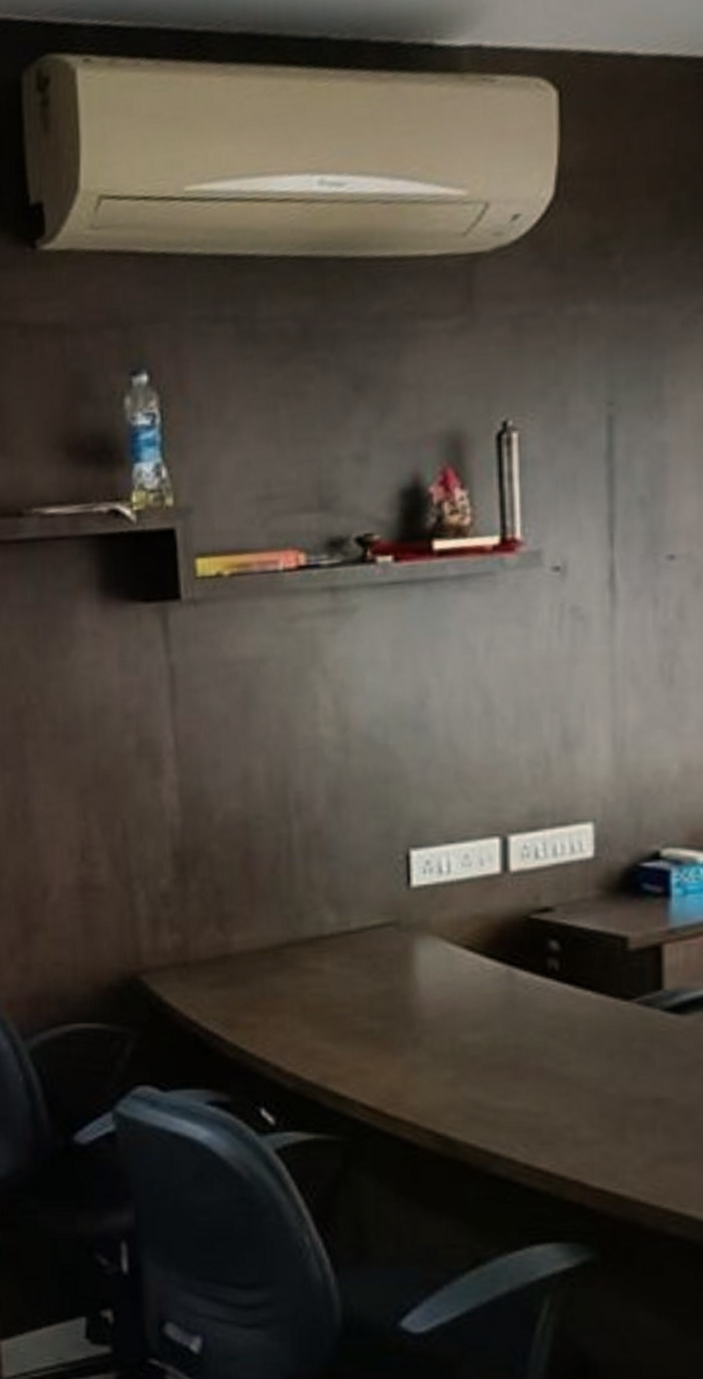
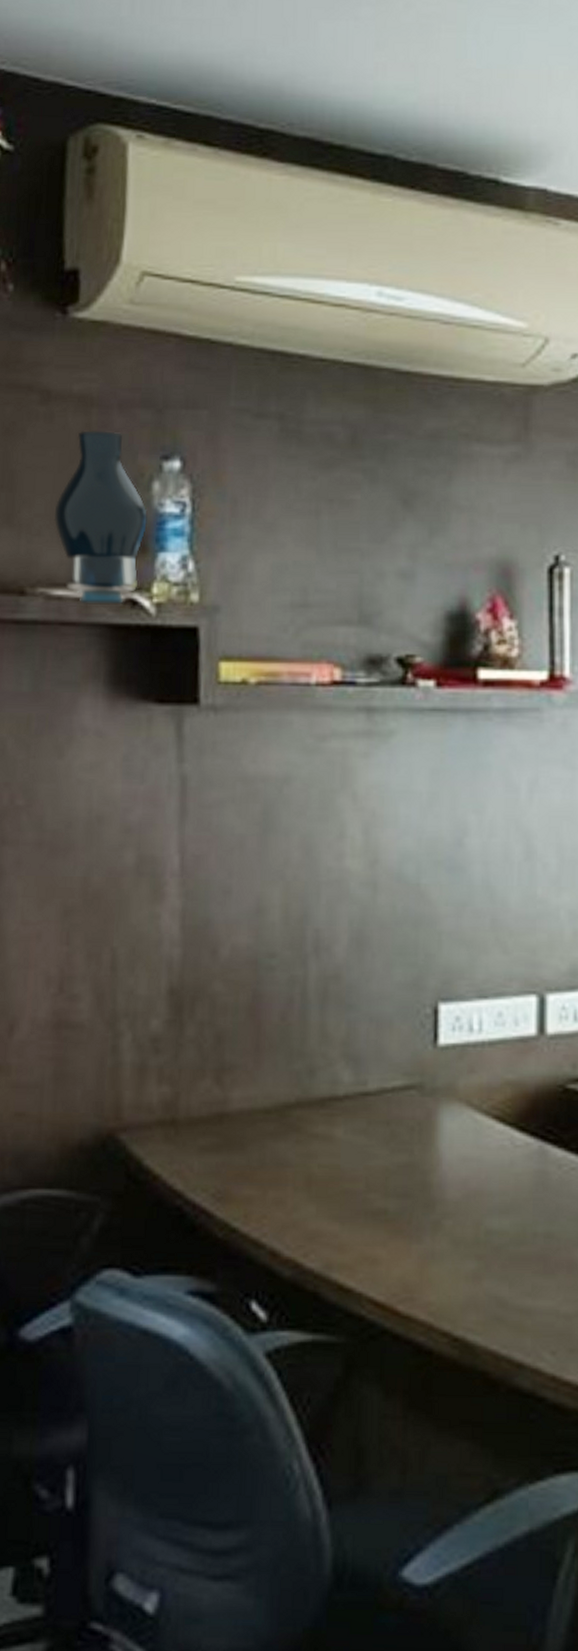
vase: none [41,355,122,519] -> present [53,430,147,605]

